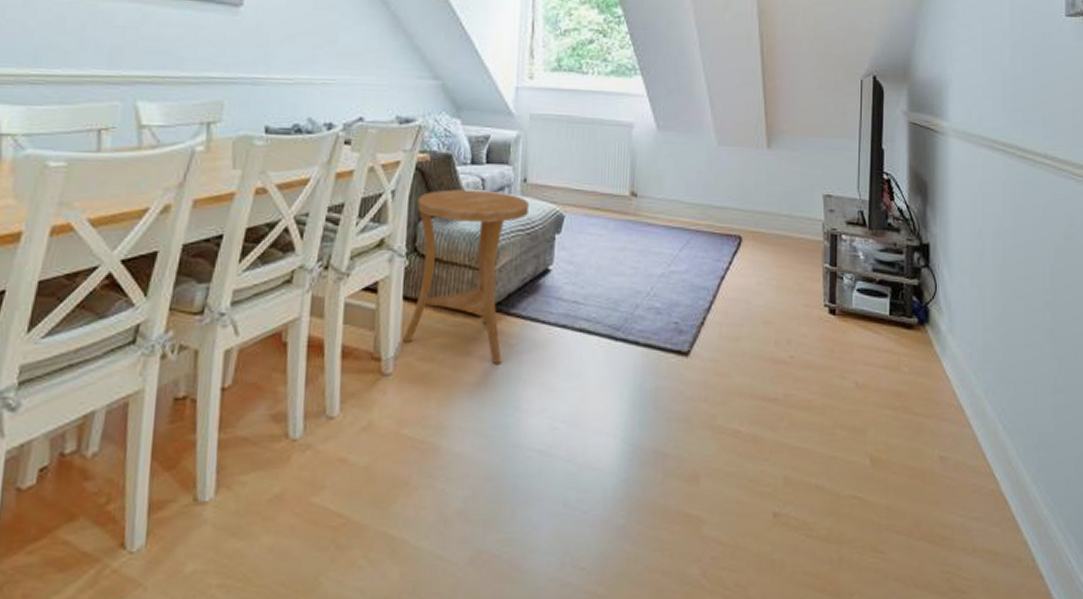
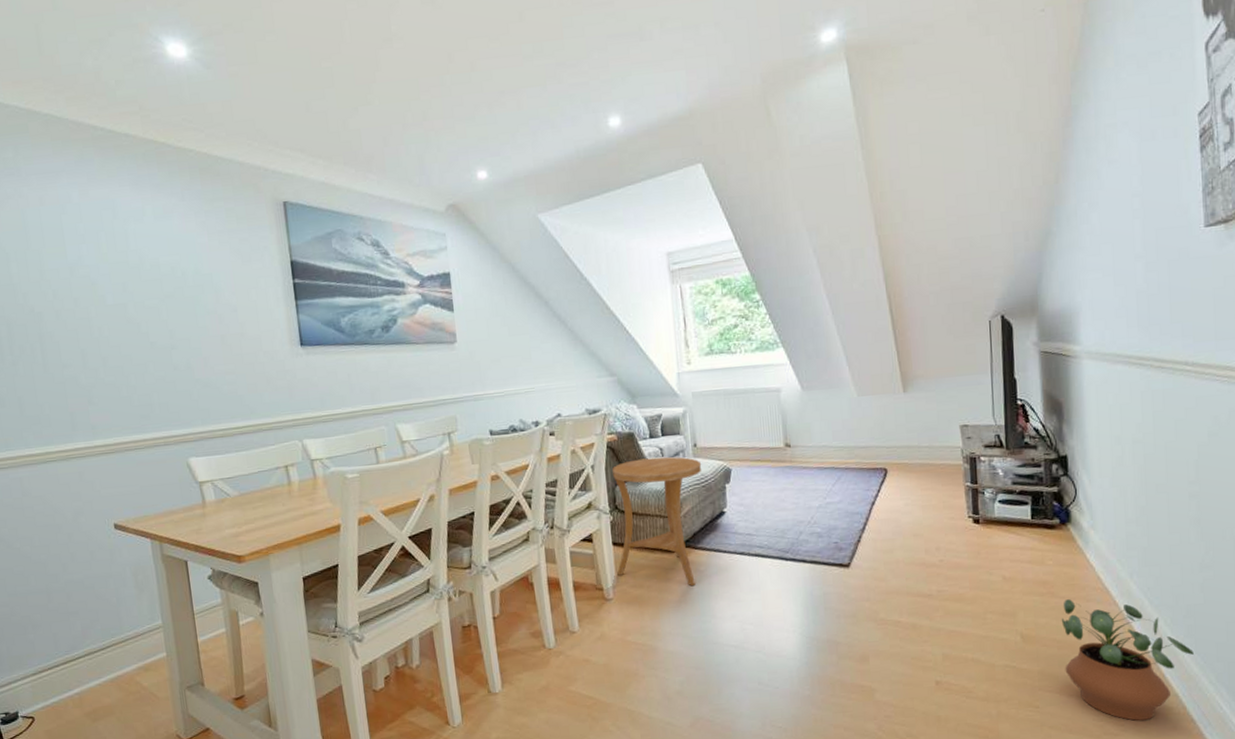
potted plant: none [913,416,1044,574] -> present [1061,599,1194,721]

